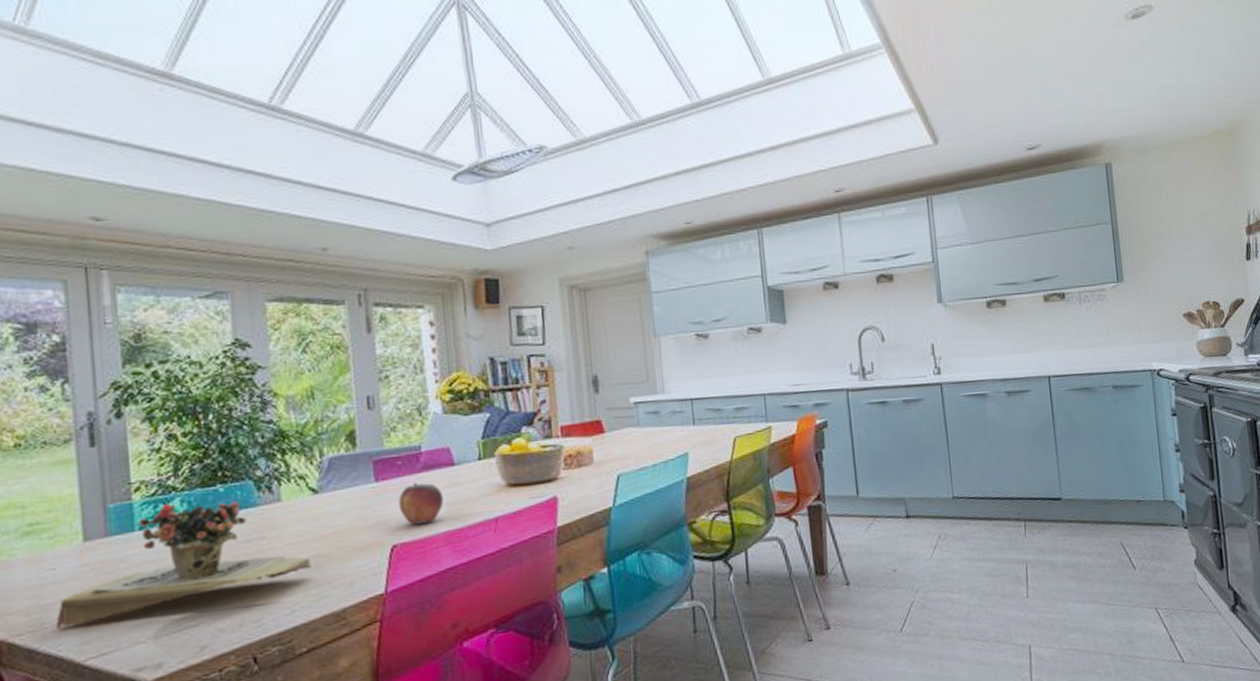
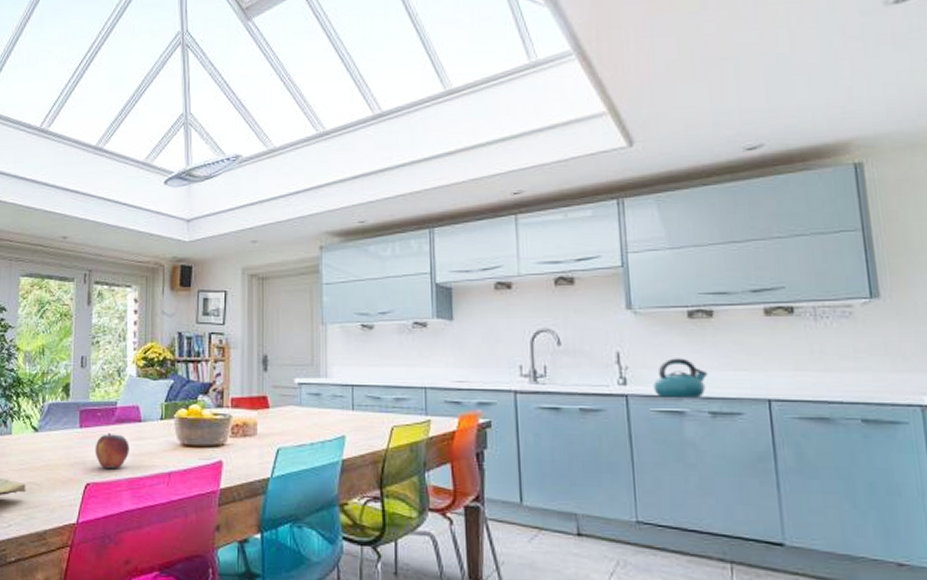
kettle: none [962,345,1004,384] -> present [653,358,709,399]

